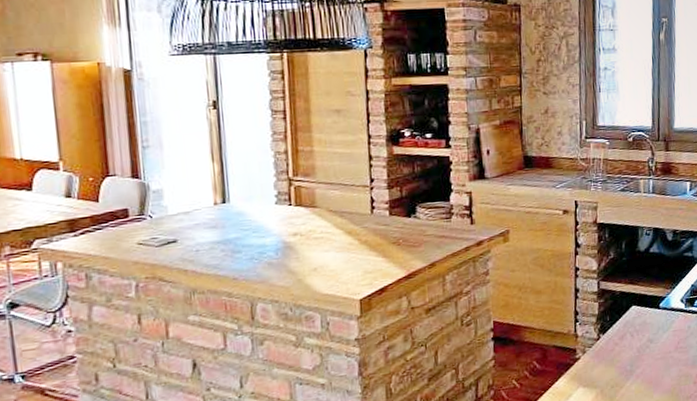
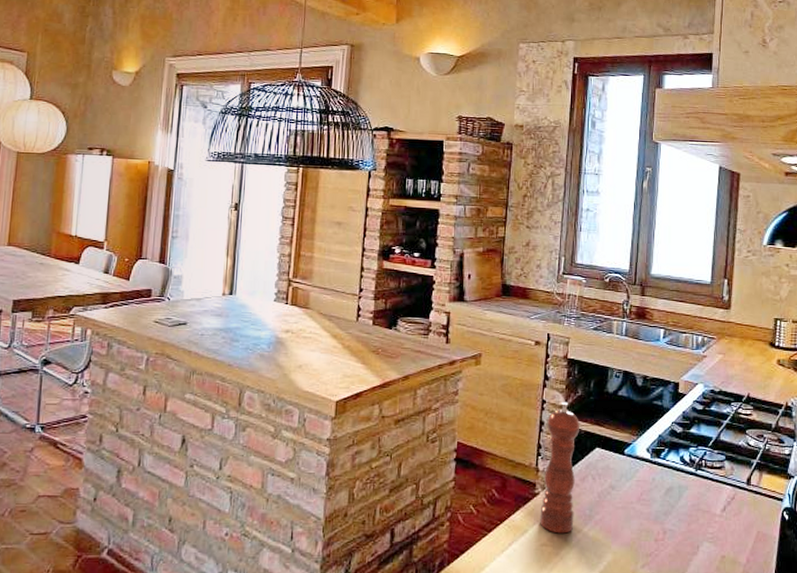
pepper mill: none [582,265,616,393] -> present [540,401,580,534]

